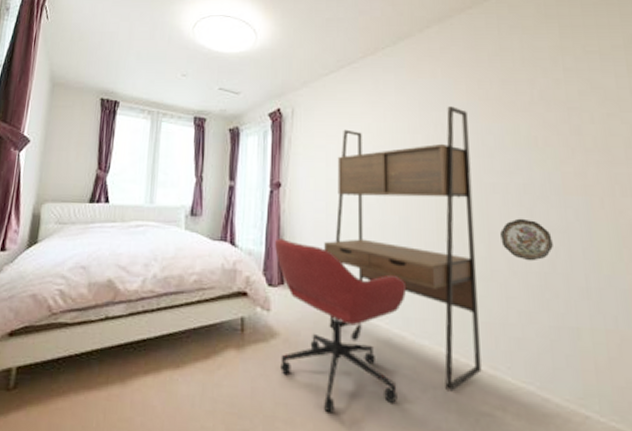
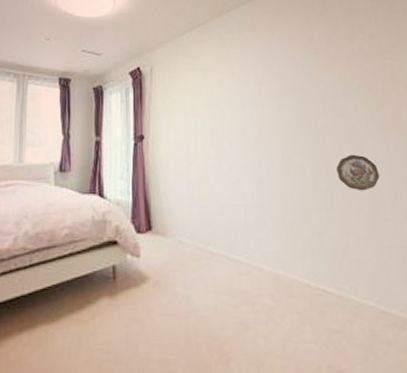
office chair: present [275,239,406,414] -> none [141,187,261,348]
desk: present [324,106,482,392] -> none [186,60,330,315]

